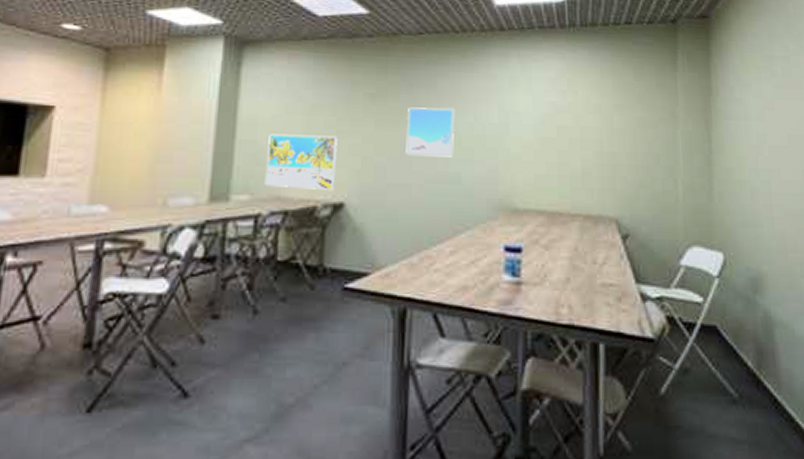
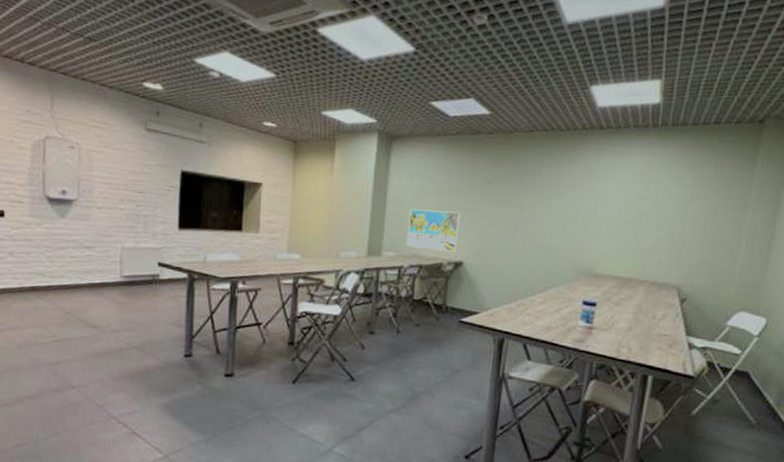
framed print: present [406,107,455,157] -> none [512,191,555,232]

